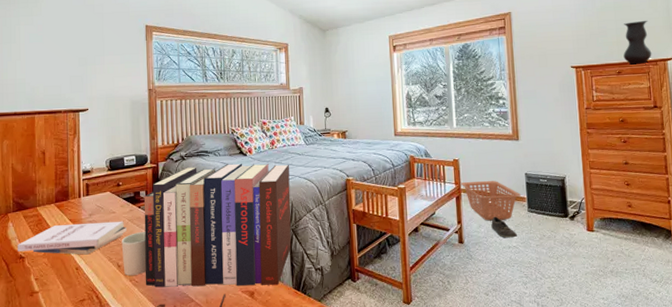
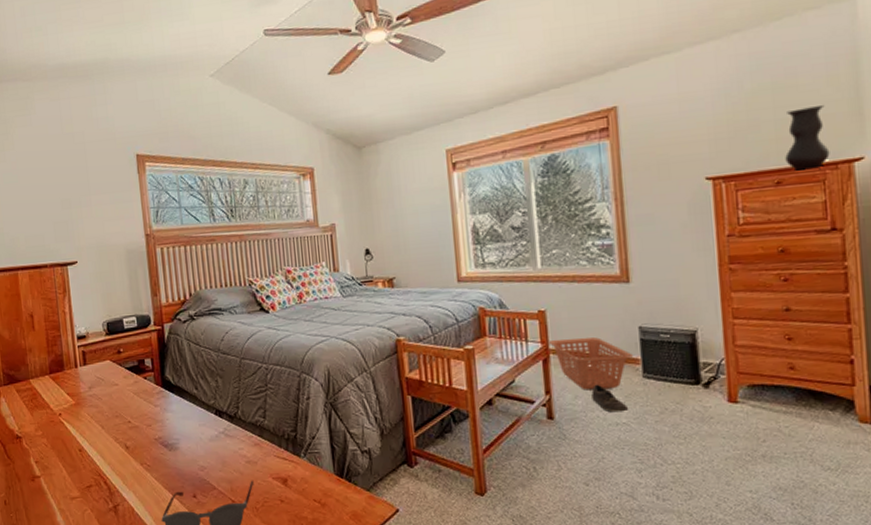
books: present [18,221,128,255] -> none [12,394,134,435]
mug: present [121,231,147,276] -> none [127,406,159,459]
books: present [143,163,292,288] -> none [149,322,331,473]

